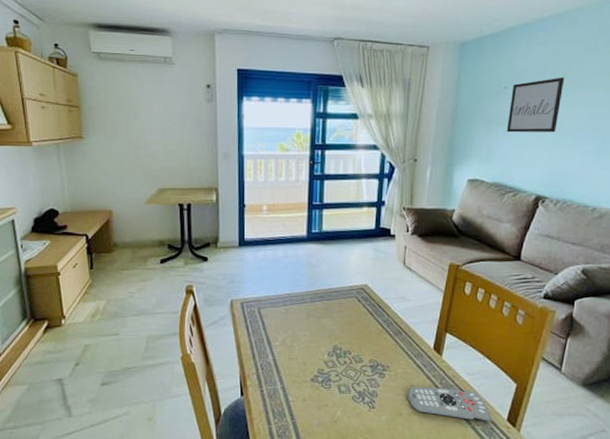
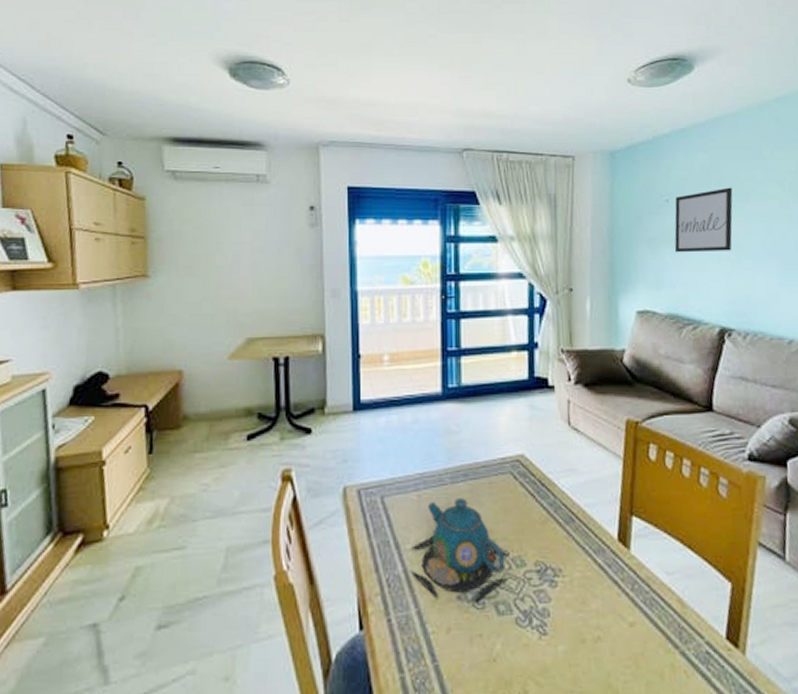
teapot: none [278,313,350,384] -> present [410,498,508,603]
remote control: present [407,387,491,422] -> none [589,596,704,644]

